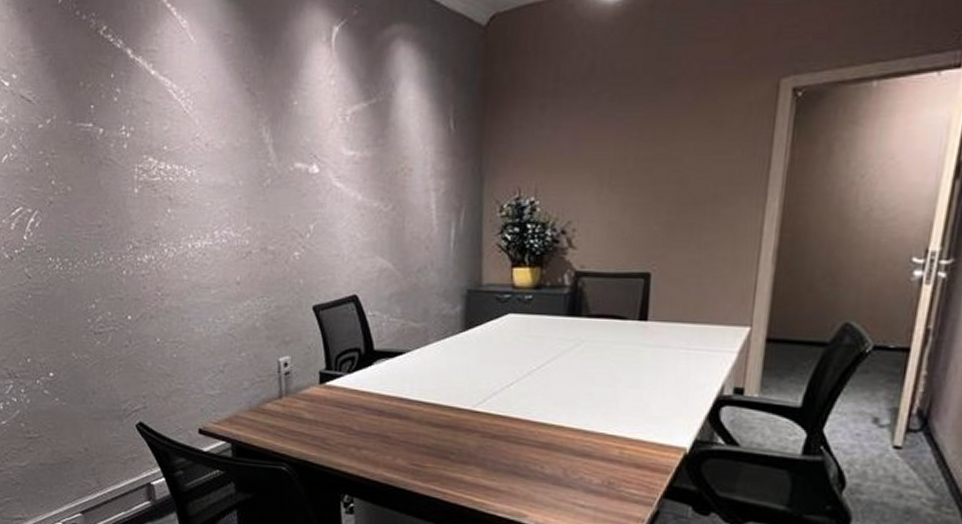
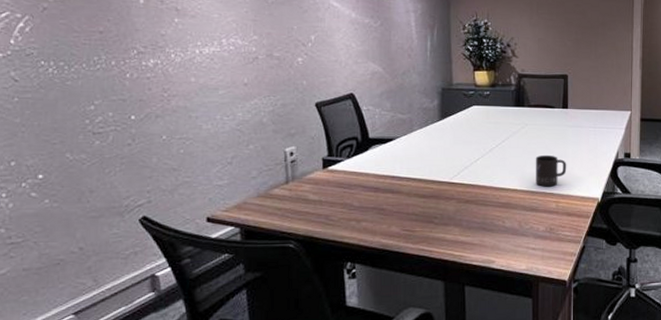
mug: none [591,383,640,427] -> present [535,154,567,187]

